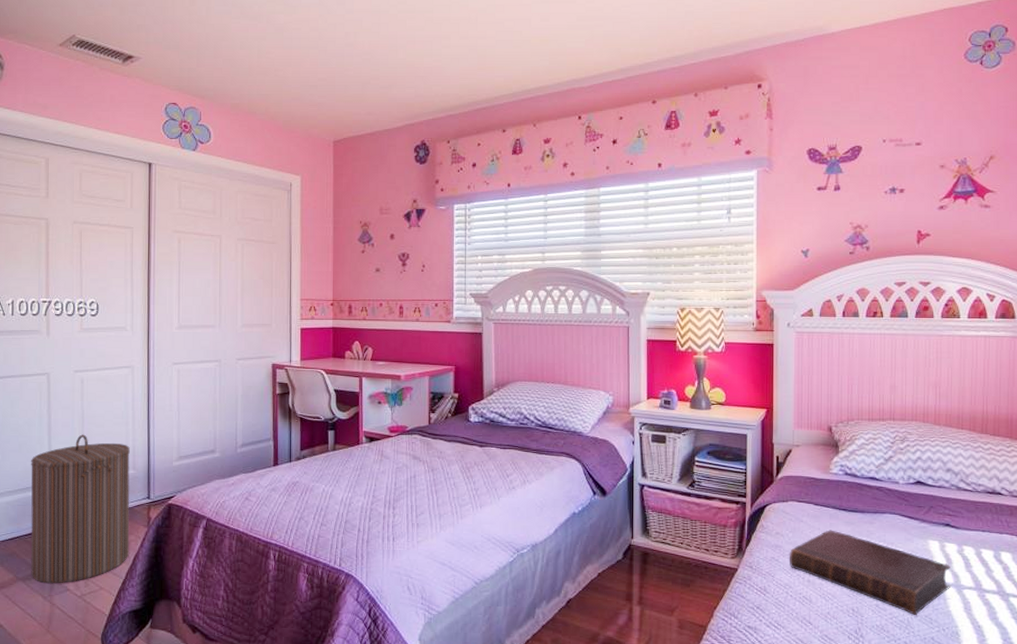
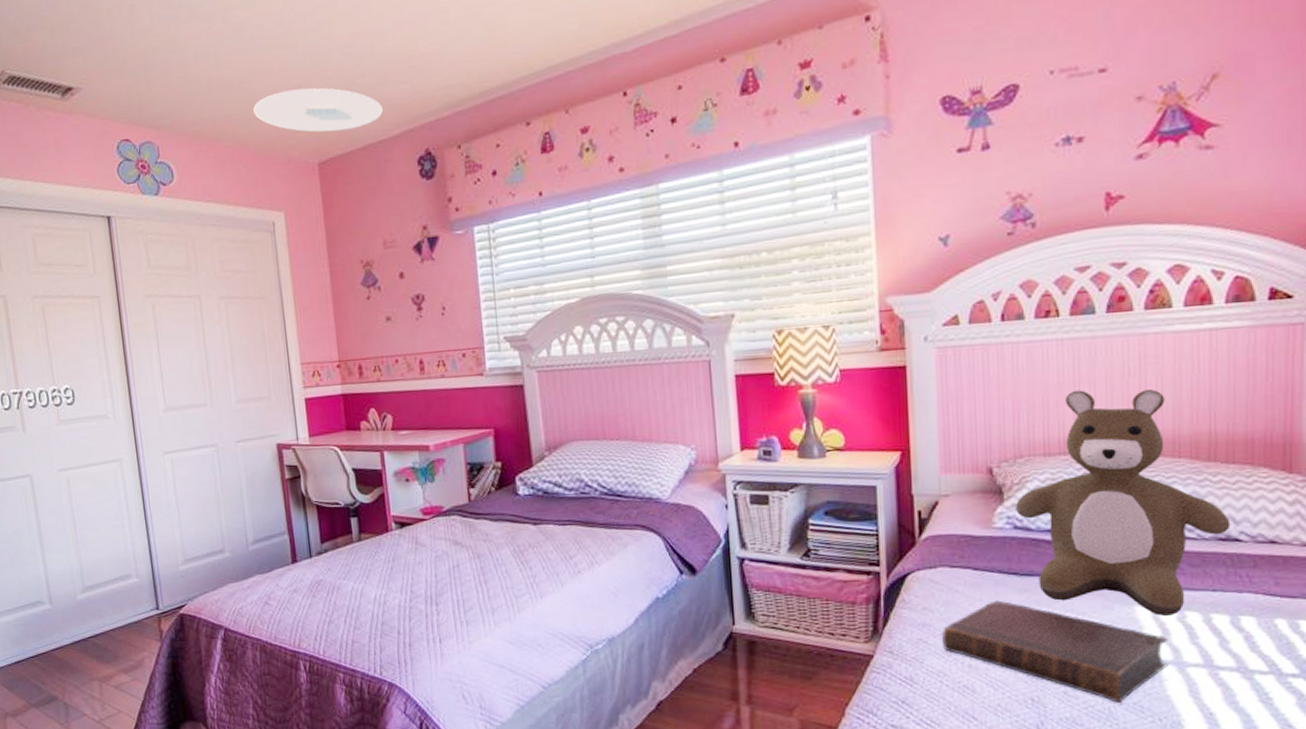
laundry hamper: present [31,434,130,584] -> none [26,541,145,709]
ceiling light: none [285,81,391,118] -> present [253,87,384,133]
teddy bear: none [847,373,996,549] -> present [1016,389,1231,616]

